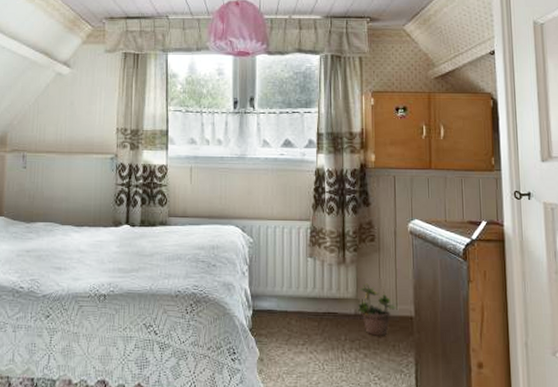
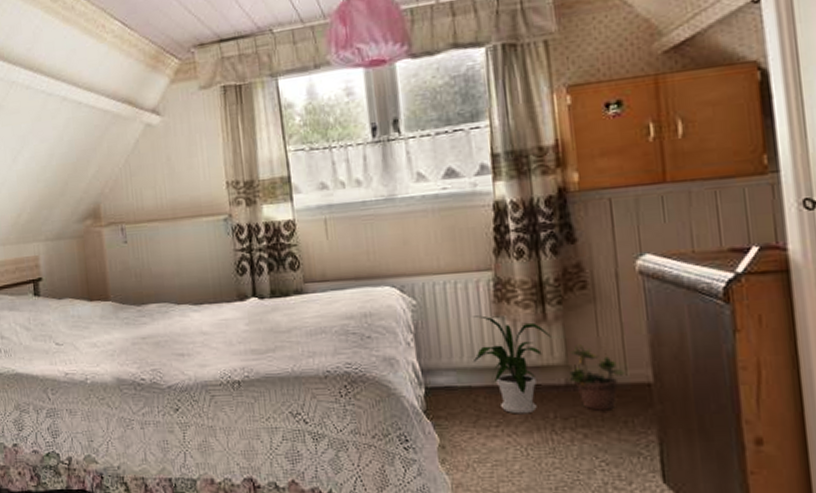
house plant: none [290,255,347,336] -> present [472,315,551,414]

